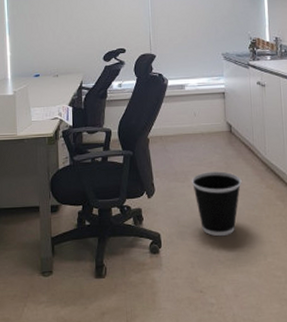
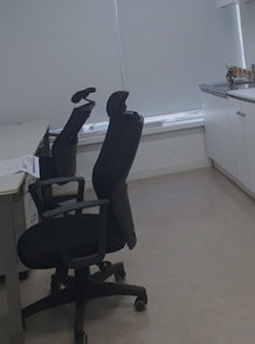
wastebasket: present [191,171,242,237] -> none [175,210,229,283]

